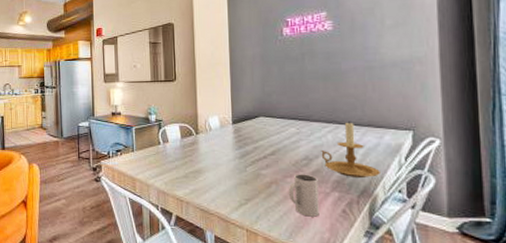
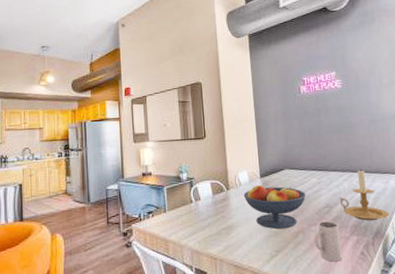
fruit bowl: none [213,132,283,177] -> present [243,185,307,229]

